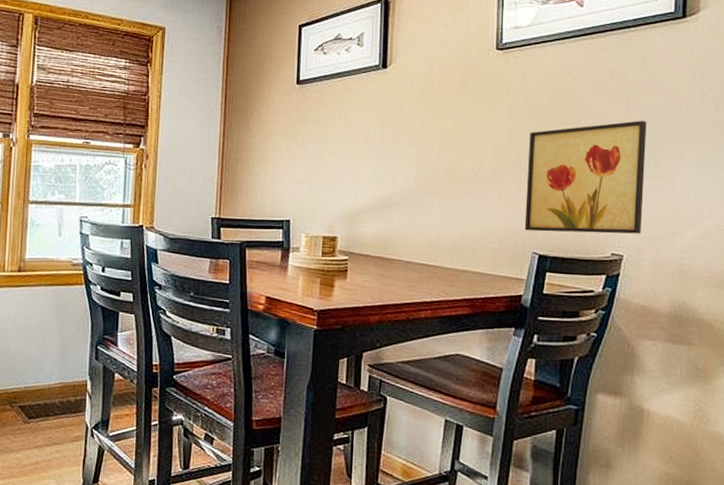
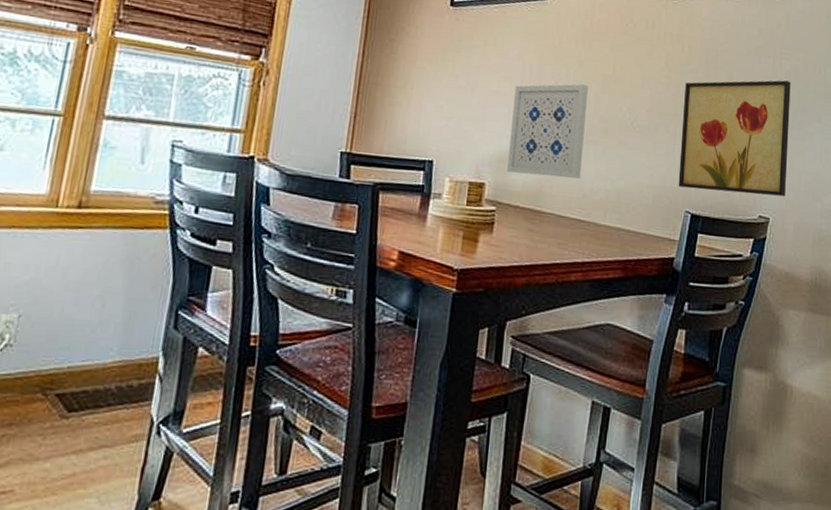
wall art: none [357,143,430,228] -> present [507,84,588,179]

